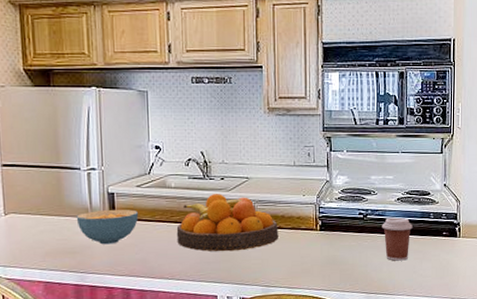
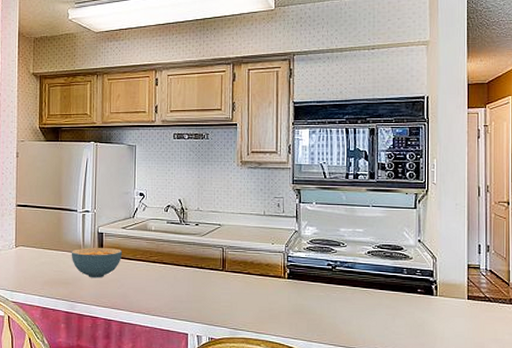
fruit bowl: present [176,194,278,252] -> none [154,238,247,293]
coffee cup: present [382,217,413,261] -> none [351,270,384,315]

